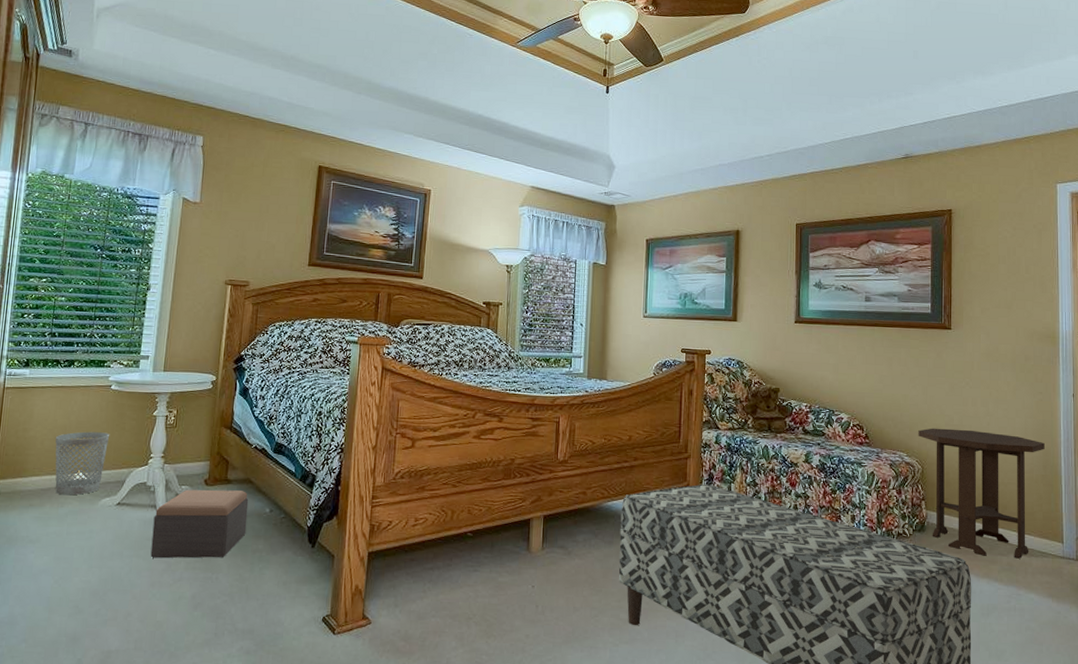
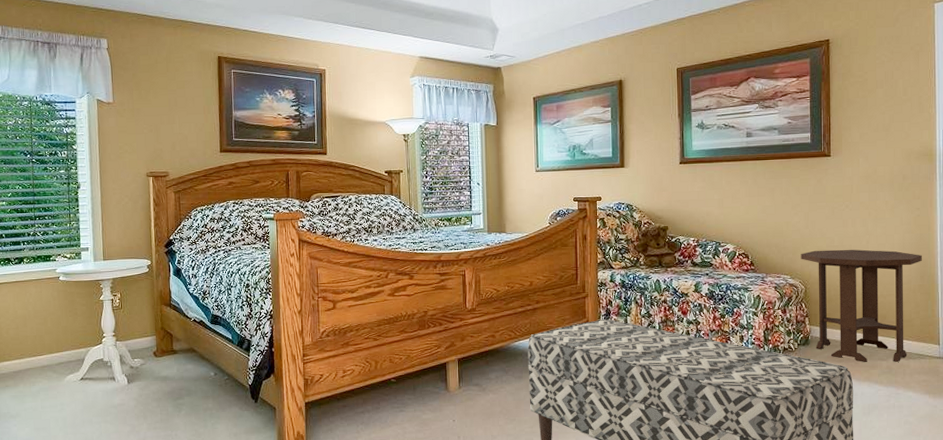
wastebasket: present [55,431,110,496] -> none [17,318,65,376]
footstool: present [150,489,249,559] -> none [114,359,196,422]

